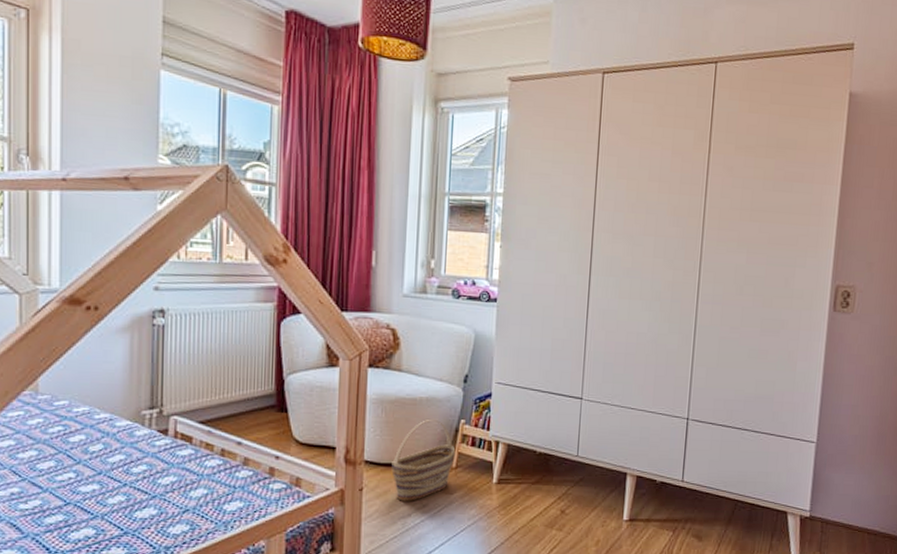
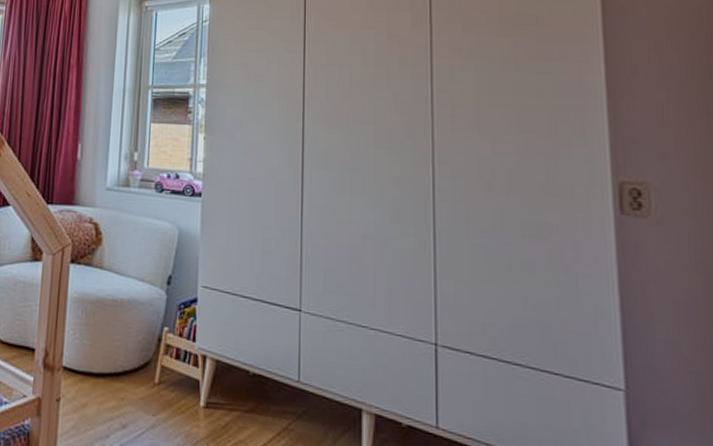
basket: present [391,420,455,502] -> none [90,324,157,420]

